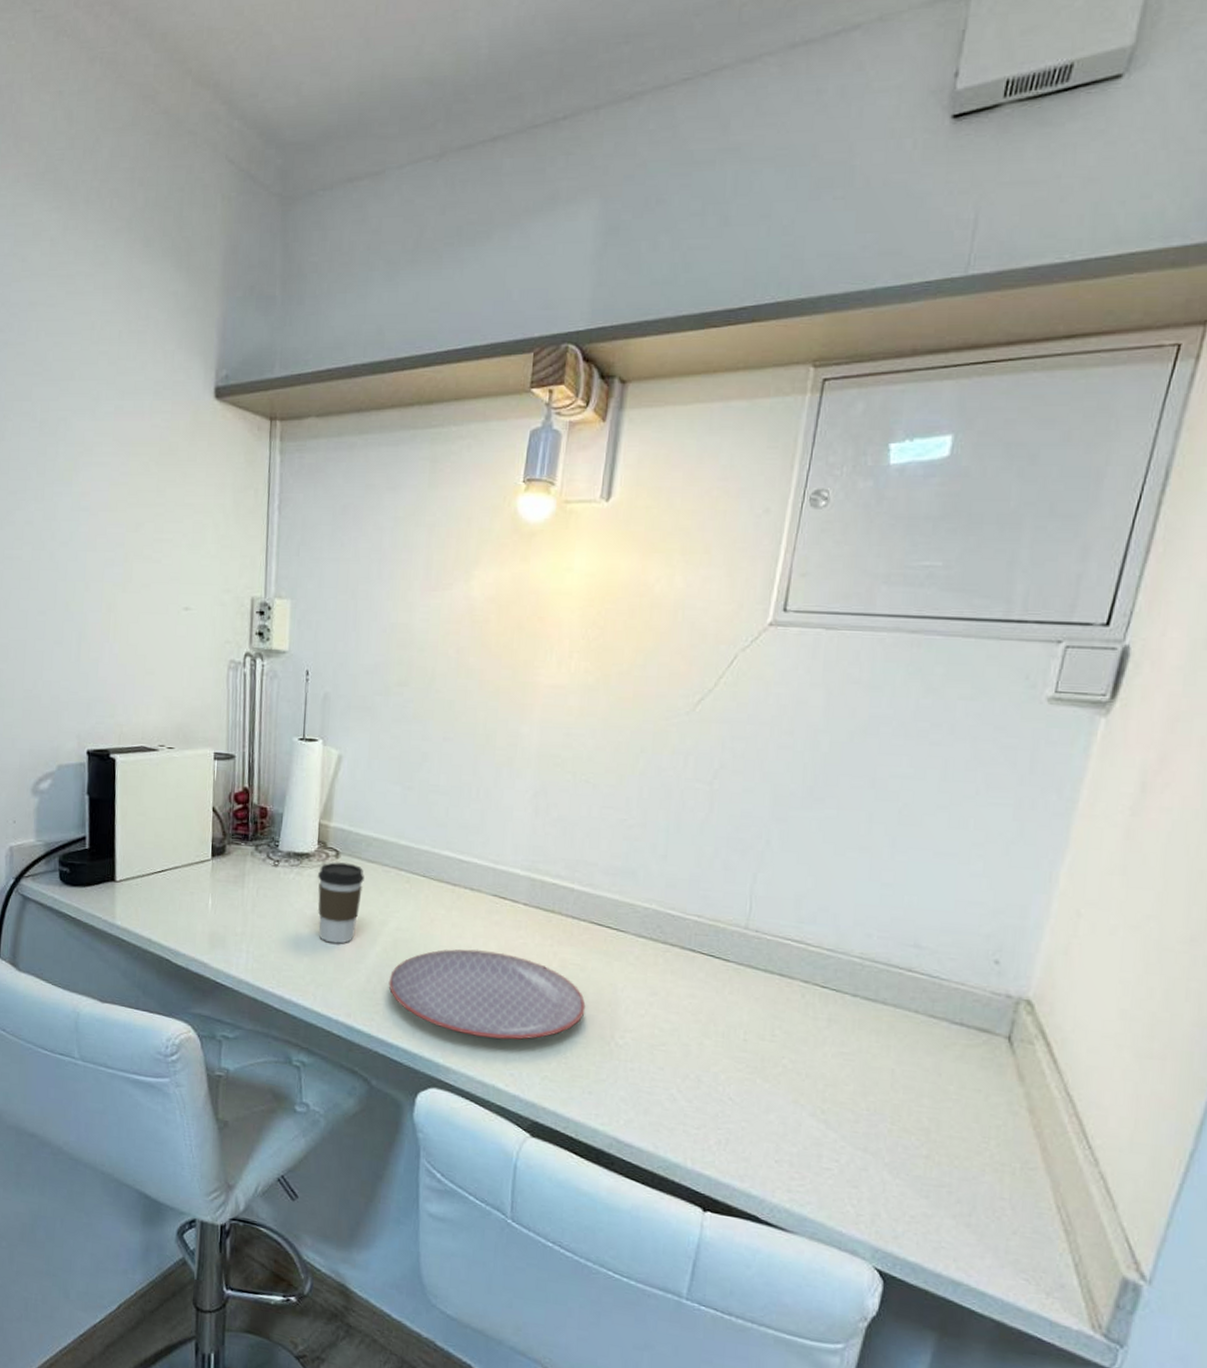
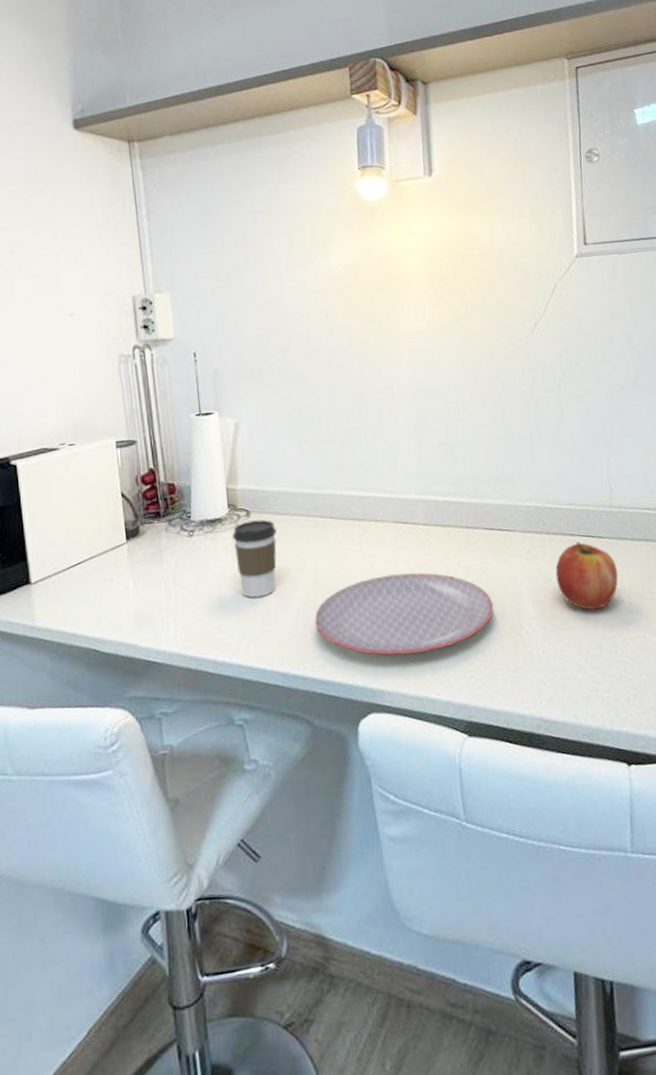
fruit: none [663,959,739,1039] -> present [555,541,618,610]

